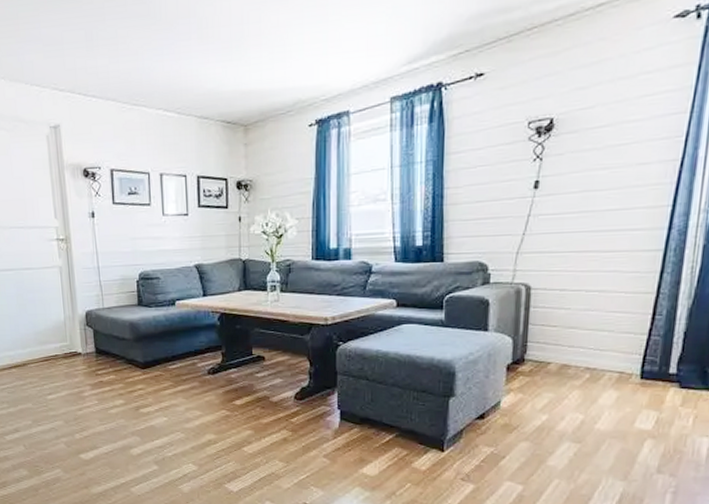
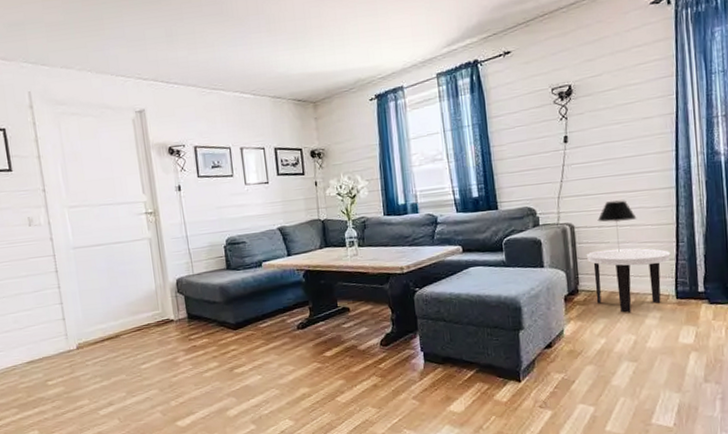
side table: none [540,316,643,390] -> present [586,247,671,314]
table lamp: none [560,261,609,321] -> present [597,200,637,252]

